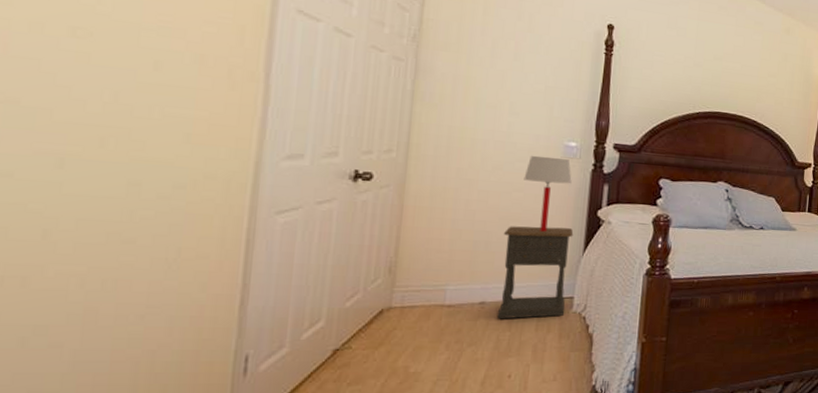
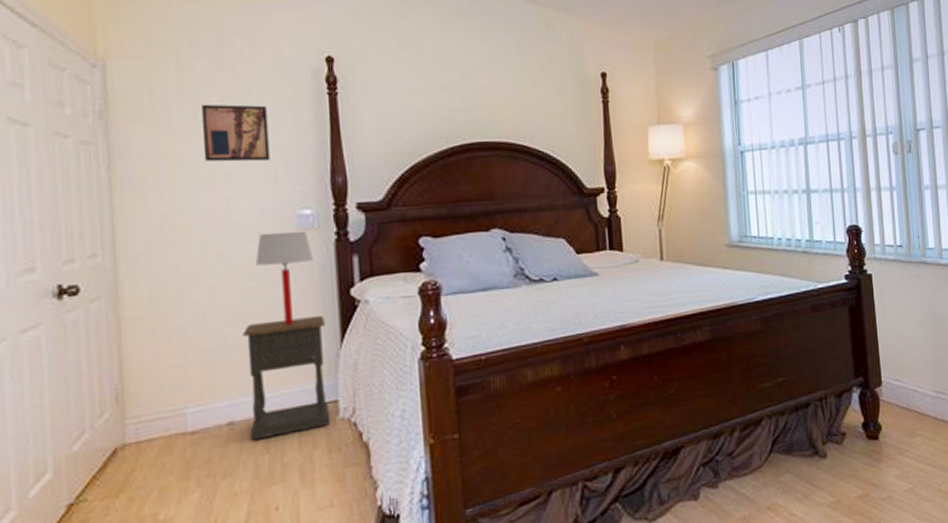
wall art: none [495,44,553,98] -> present [202,104,270,162]

